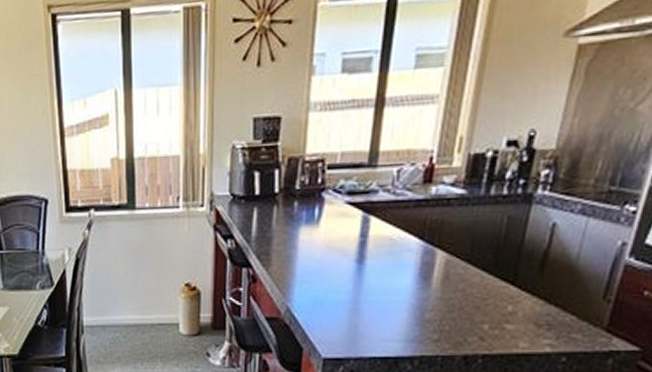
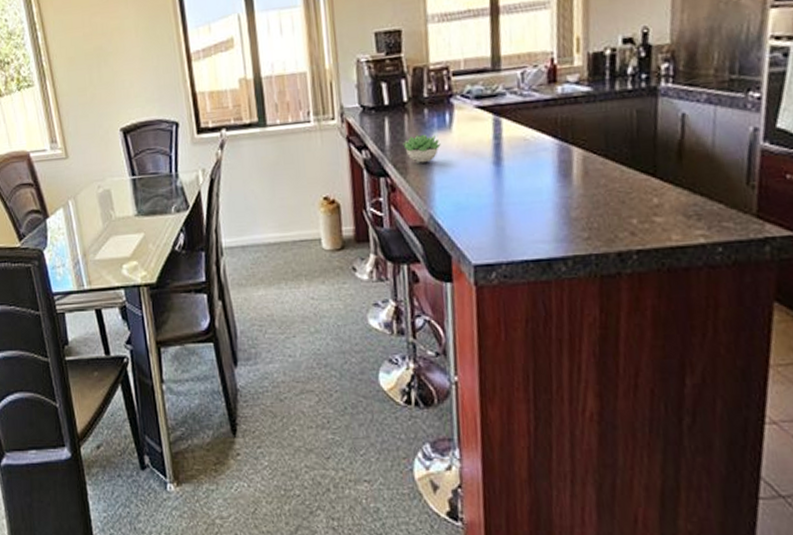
succulent plant: none [269,227,306,256] -> present [402,134,441,163]

